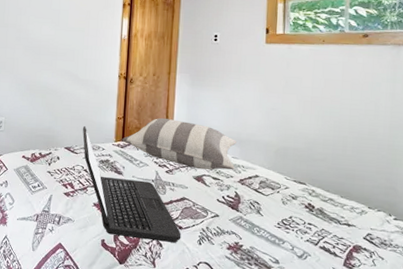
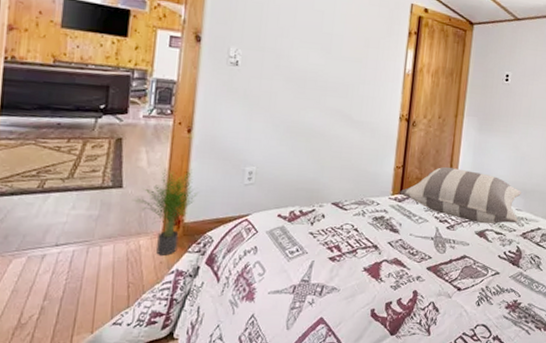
laptop: present [82,125,182,243] -> none [354,176,460,306]

